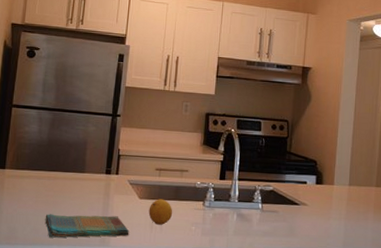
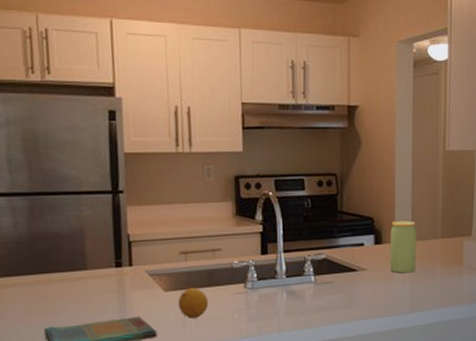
jar: none [328,166,354,214] -> present [389,221,417,274]

